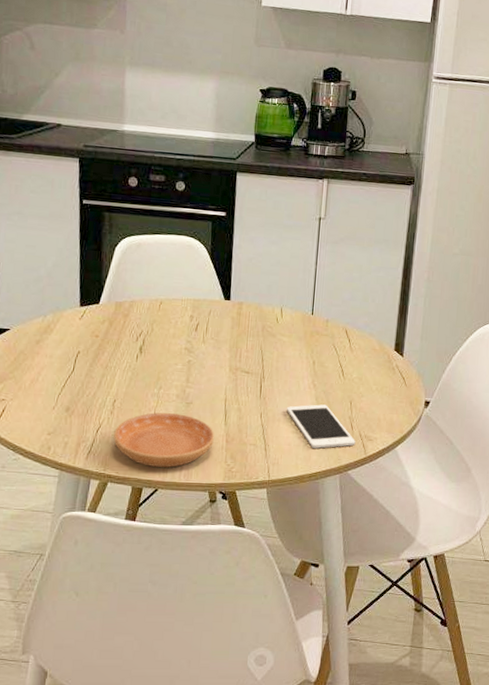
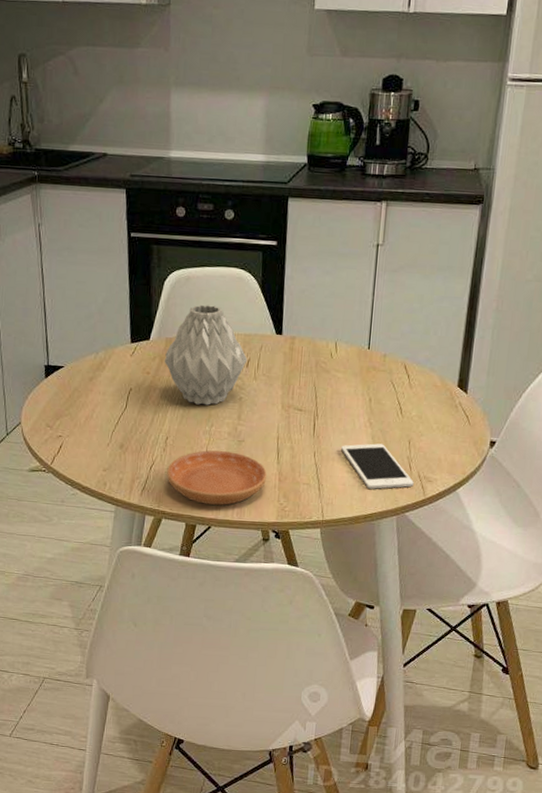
vase: none [113,270,197,368] -> present [164,304,248,405]

